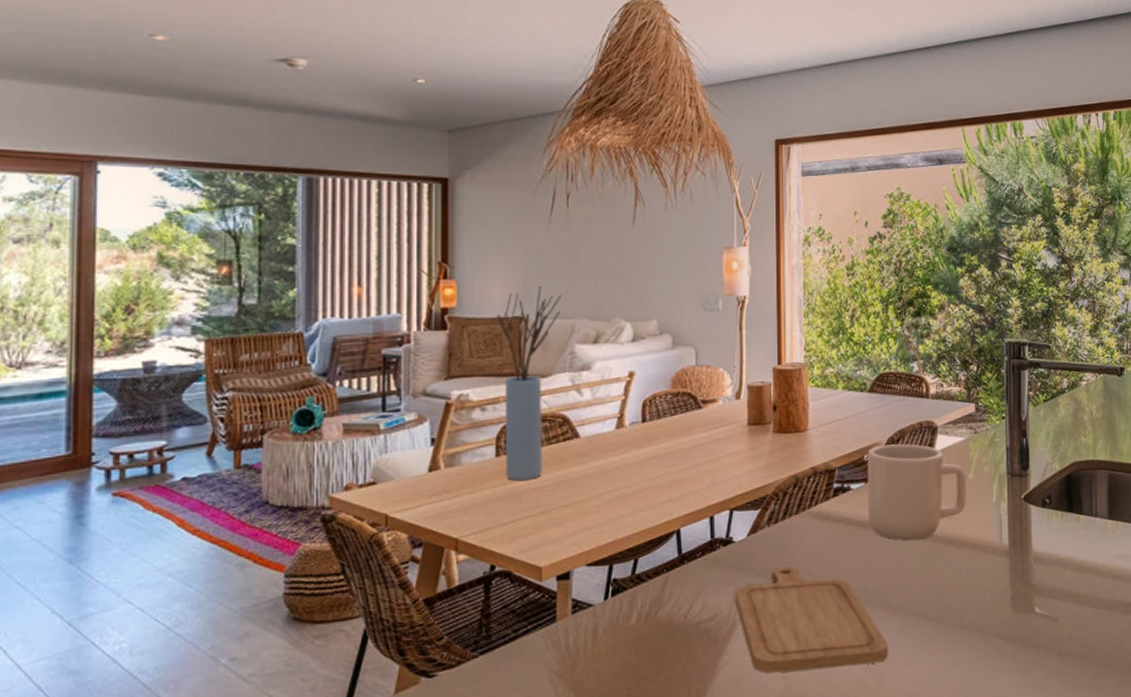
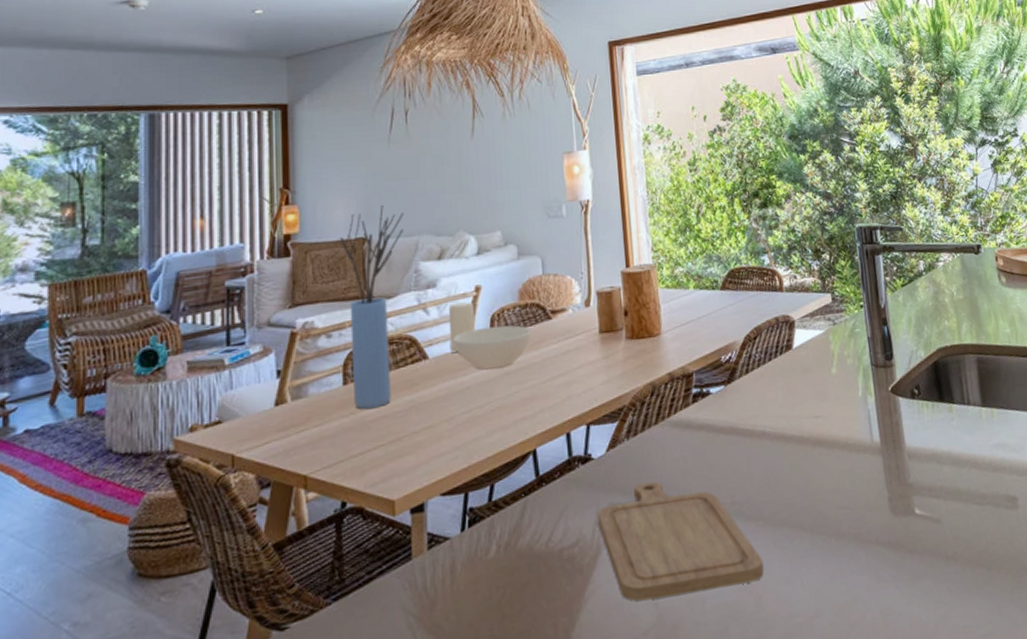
candle: none [601,386,626,433] -> present [448,301,475,352]
bowl: none [606,411,682,452] -> present [454,325,532,370]
mug: present [867,444,967,541] -> none [724,340,832,445]

